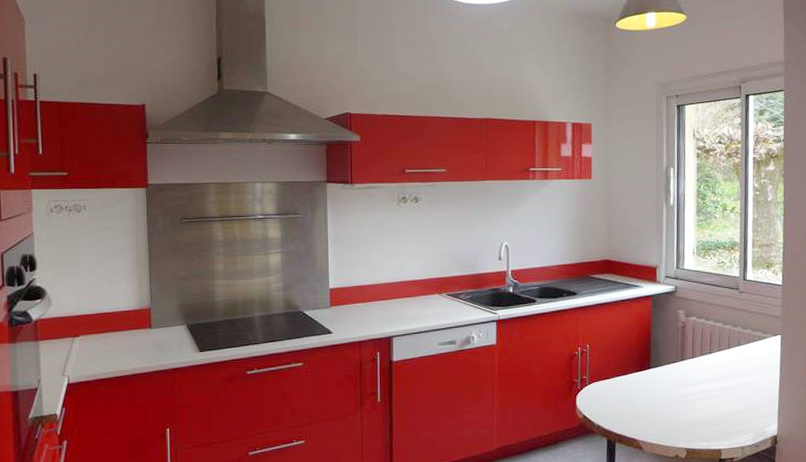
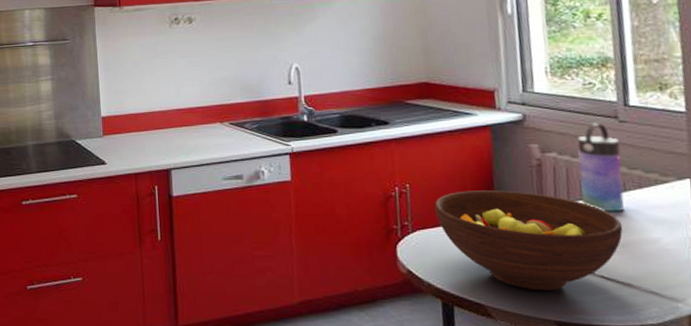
fruit bowl: none [606,347,736,426] -> present [434,190,623,291]
water bottle: none [709,293,739,362] -> present [577,122,625,212]

